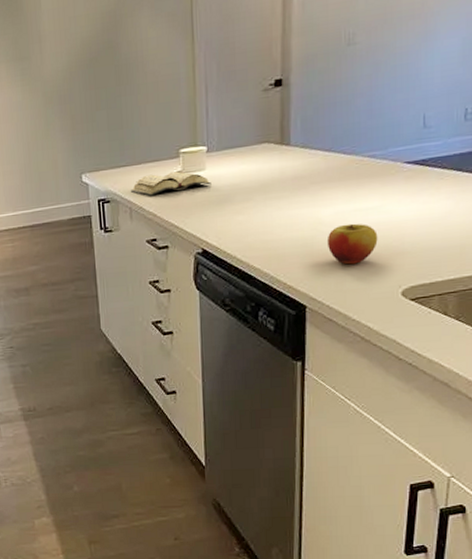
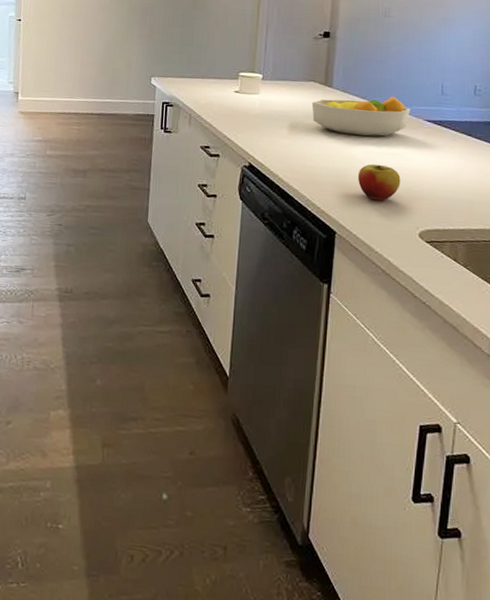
diary: present [131,171,212,197] -> none [193,89,263,109]
fruit bowl: none [267,141,386,197] -> present [311,96,410,137]

